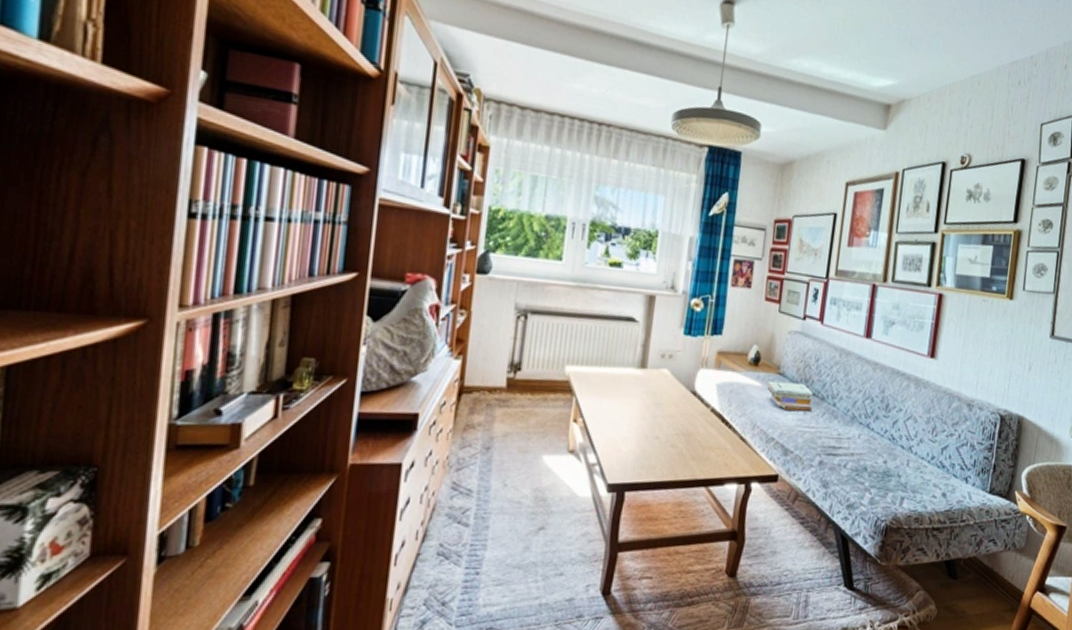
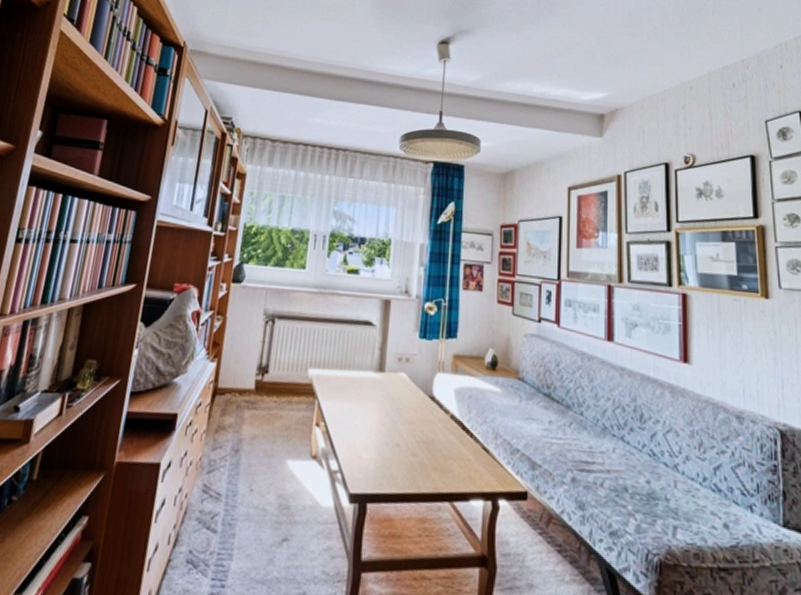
books: present [767,380,813,412] -> none [507,386,557,421]

